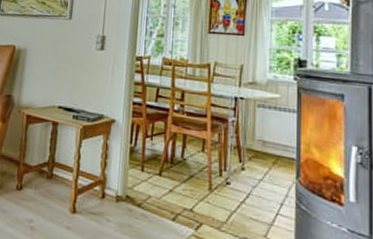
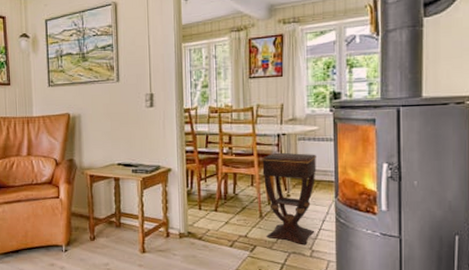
side table: none [215,117,277,230] -> present [262,152,316,244]

